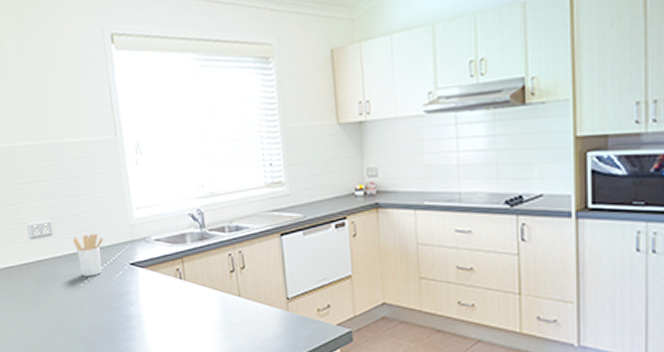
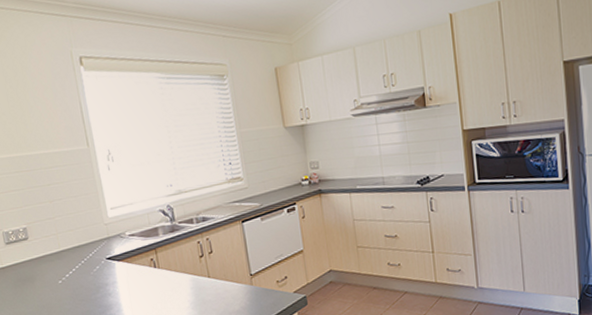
utensil holder: present [72,233,104,276] -> none [49,234,80,274]

